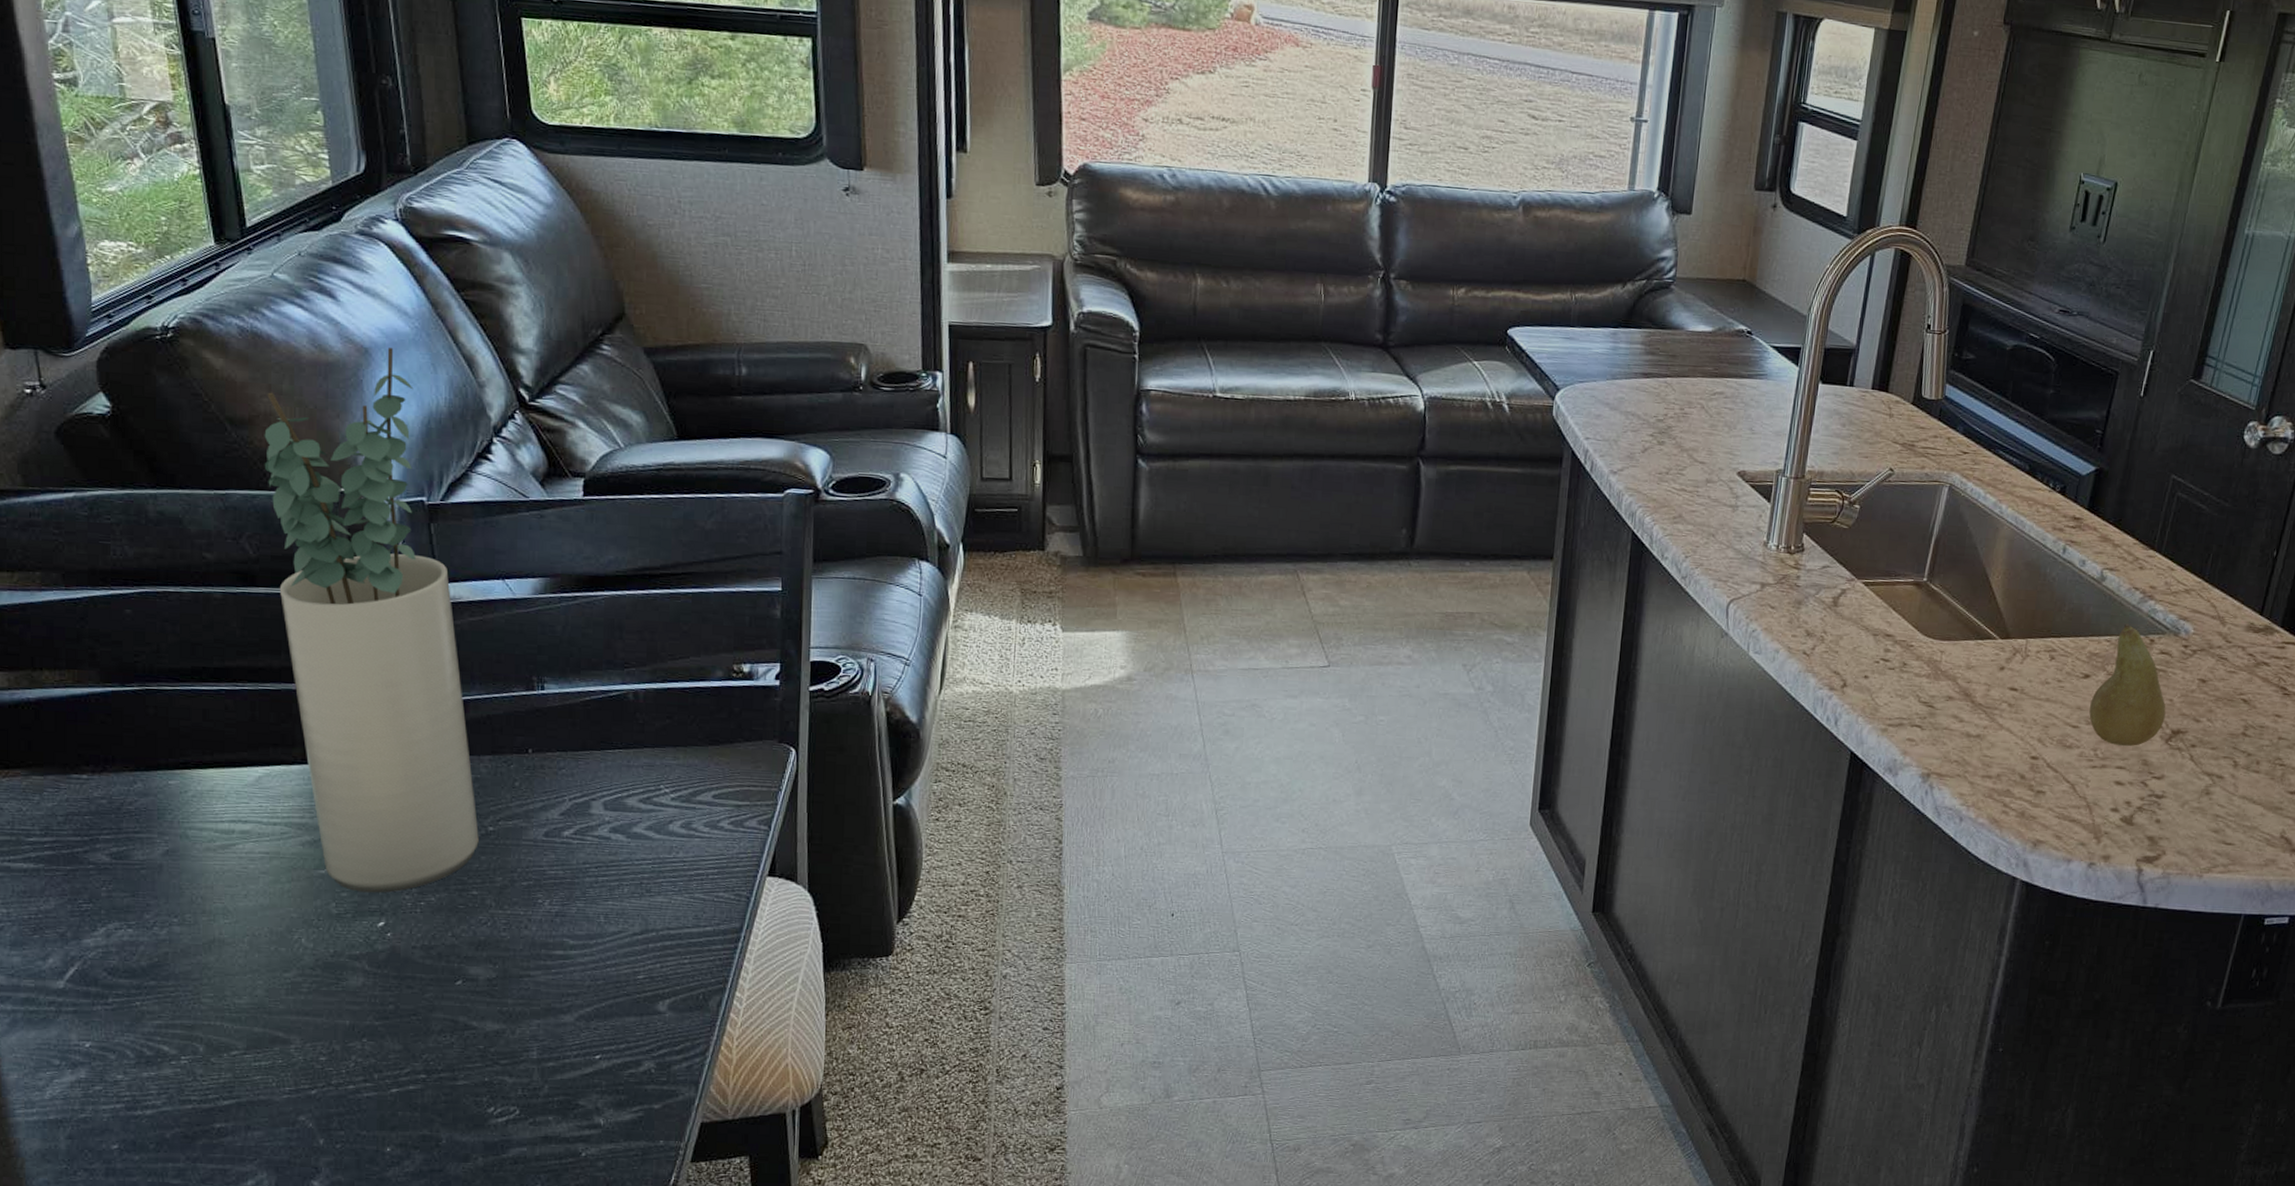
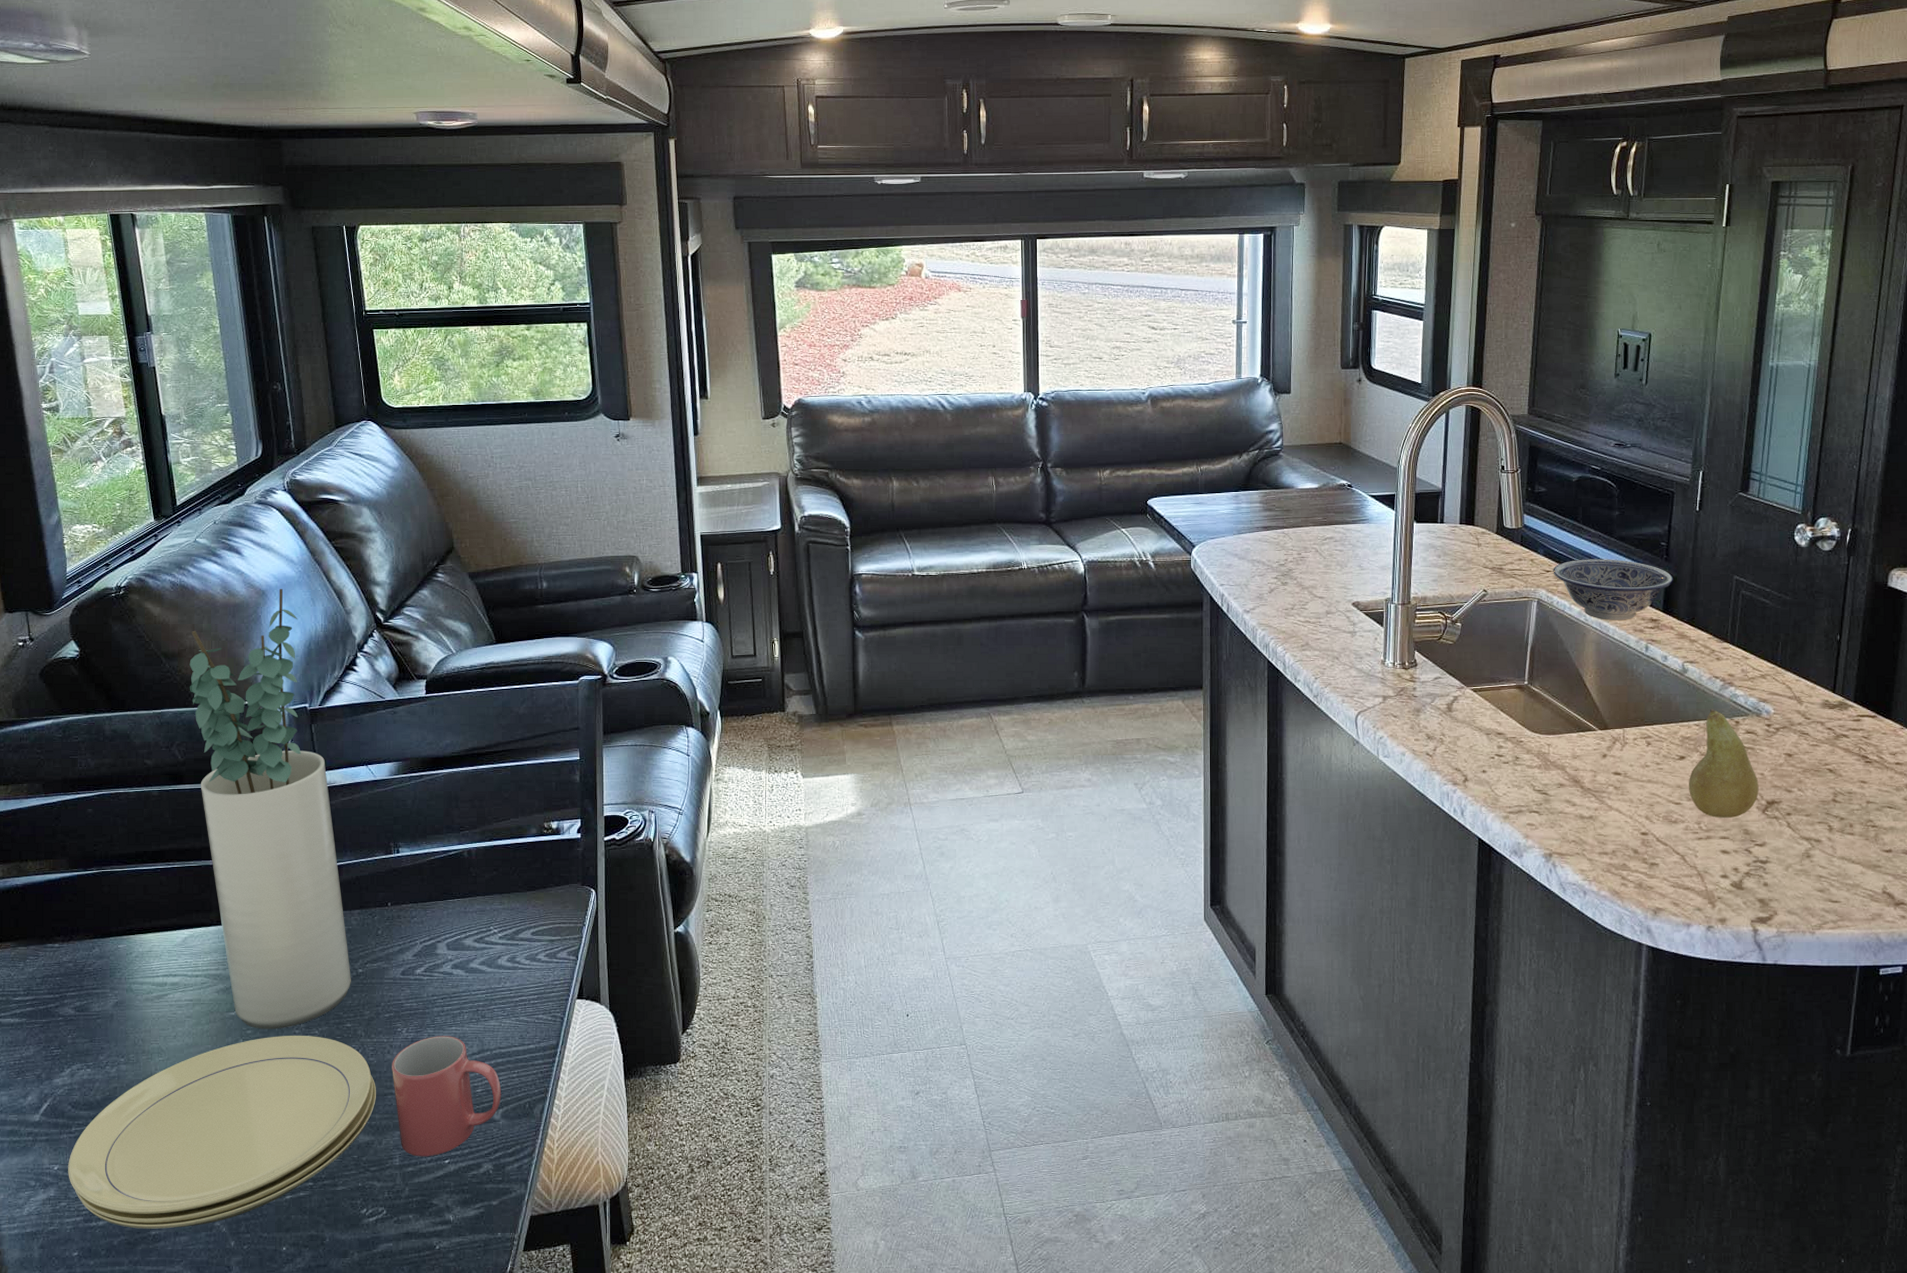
plate: none [104,901,509,1122] -> present [68,1036,376,1229]
mug: none [529,911,669,1051] -> present [392,1036,502,1157]
bowl: none [1970,441,2105,517] -> present [1553,559,1674,620]

